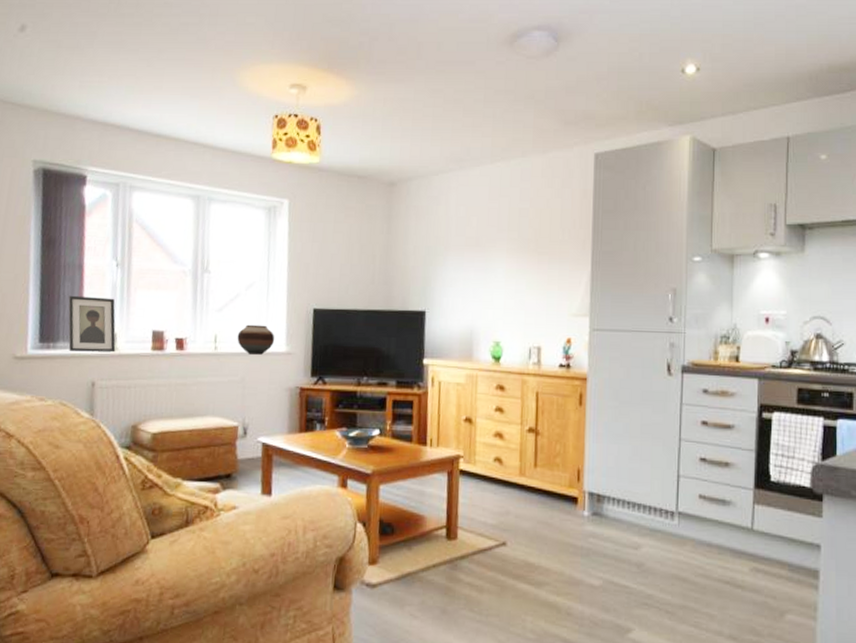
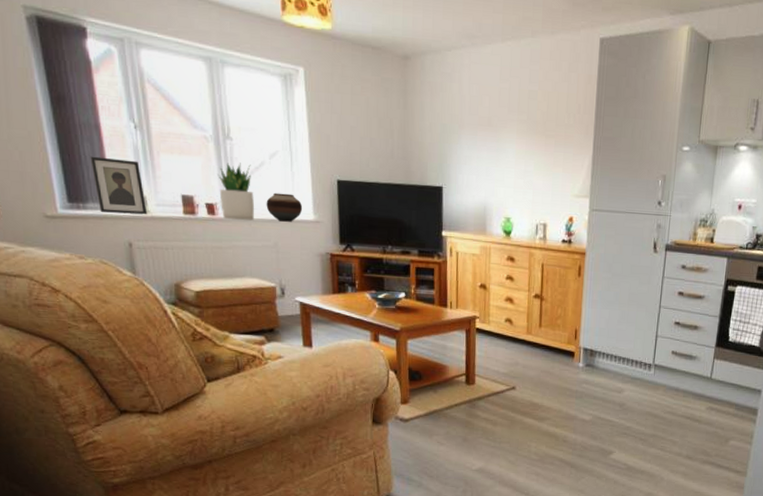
planter: none [190,295,226,355] -> present [218,162,254,221]

